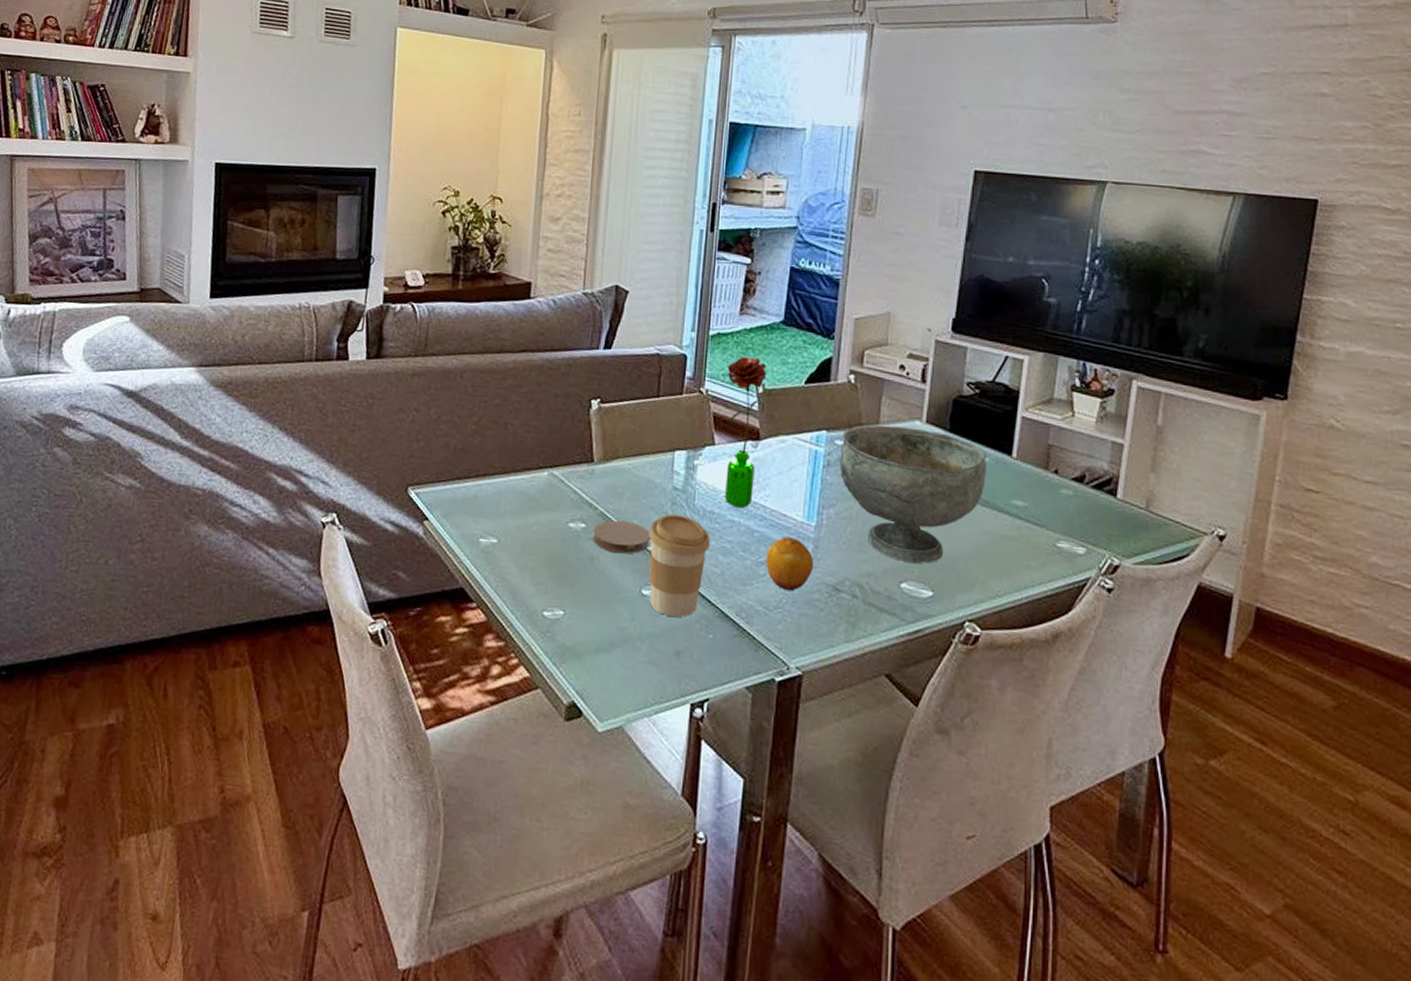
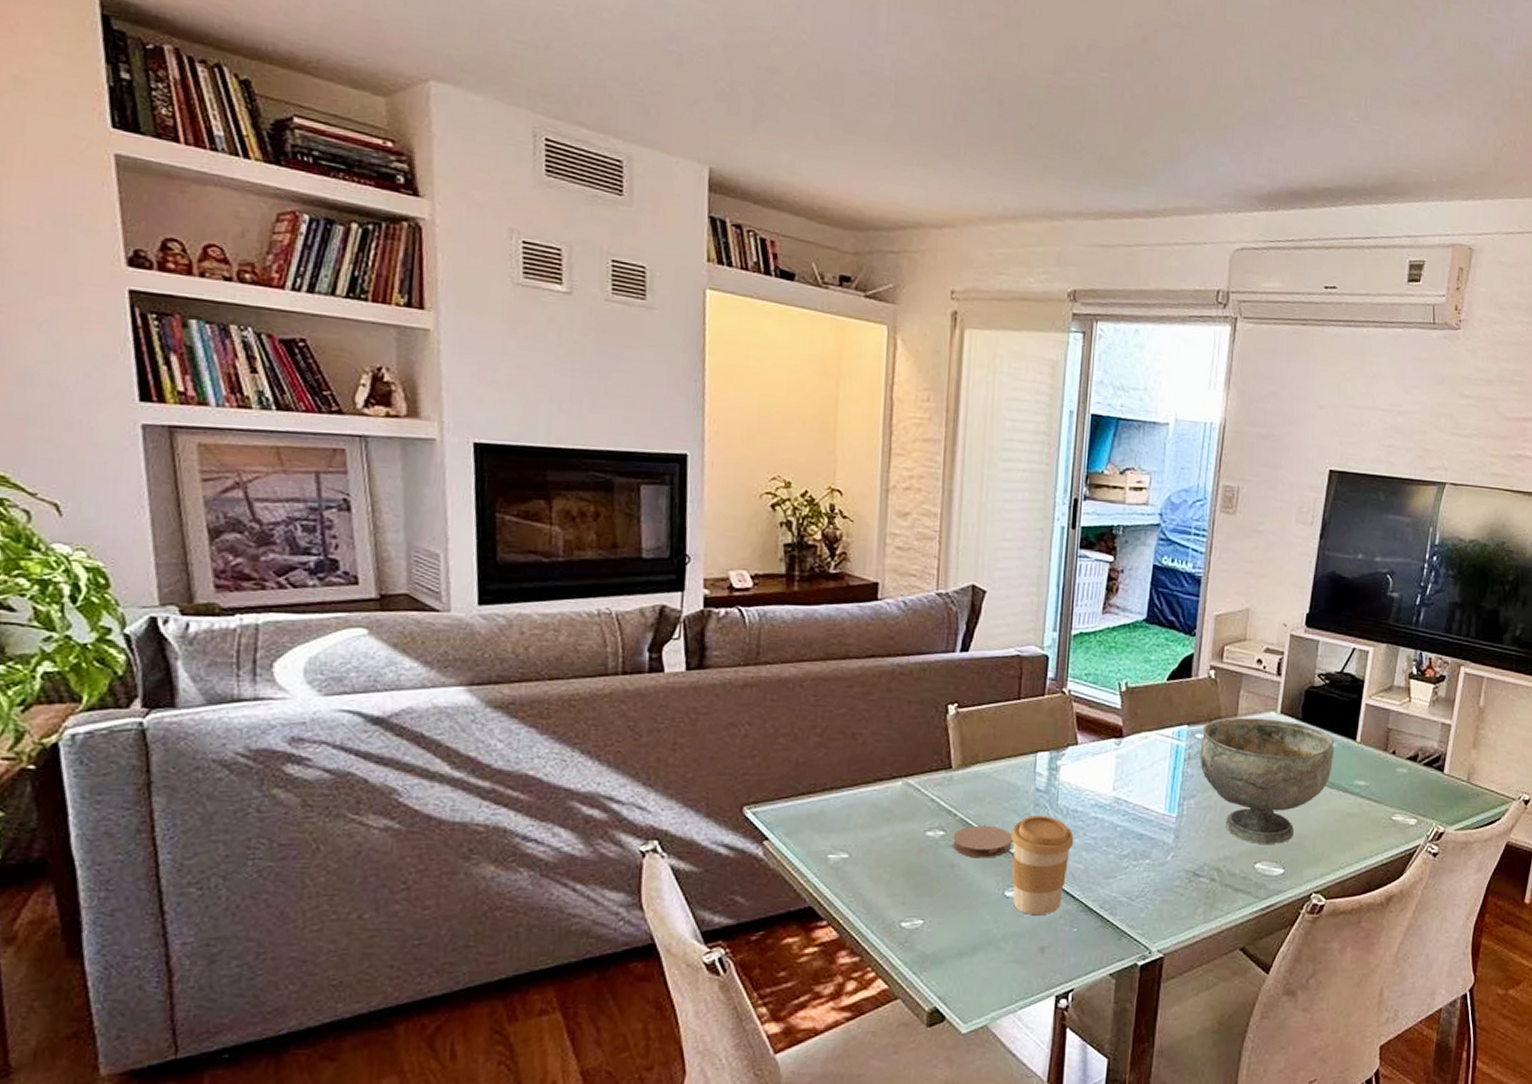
flower: present [725,356,767,508] -> none [1088,655,1130,805]
fruit: present [766,536,814,592] -> none [1129,829,1175,880]

